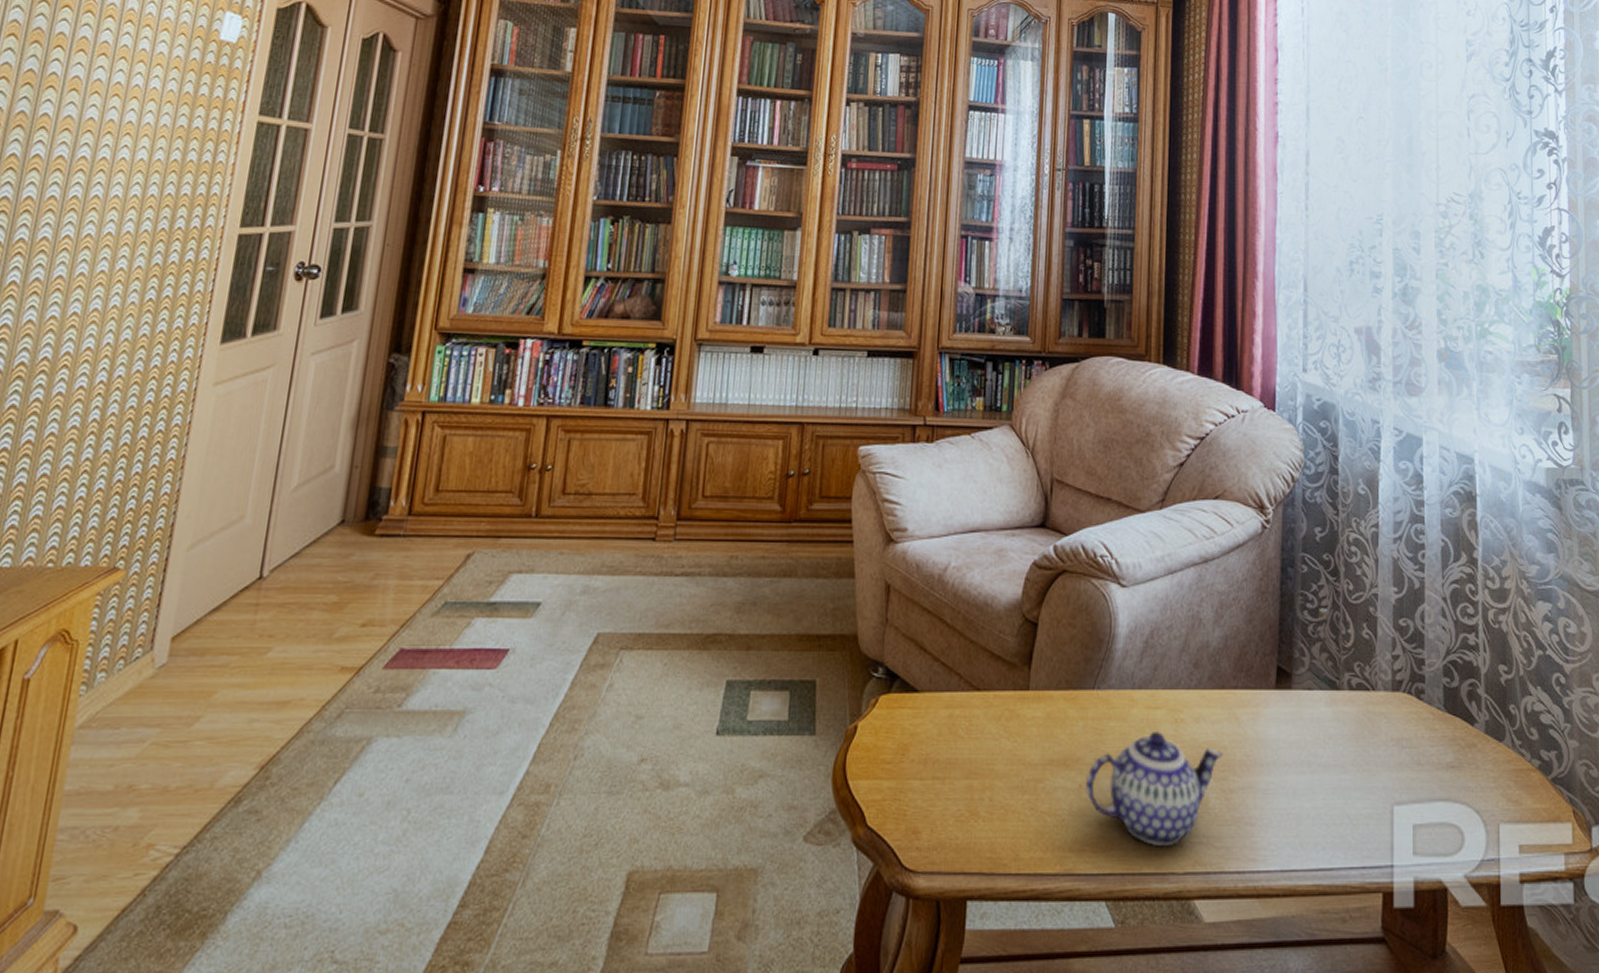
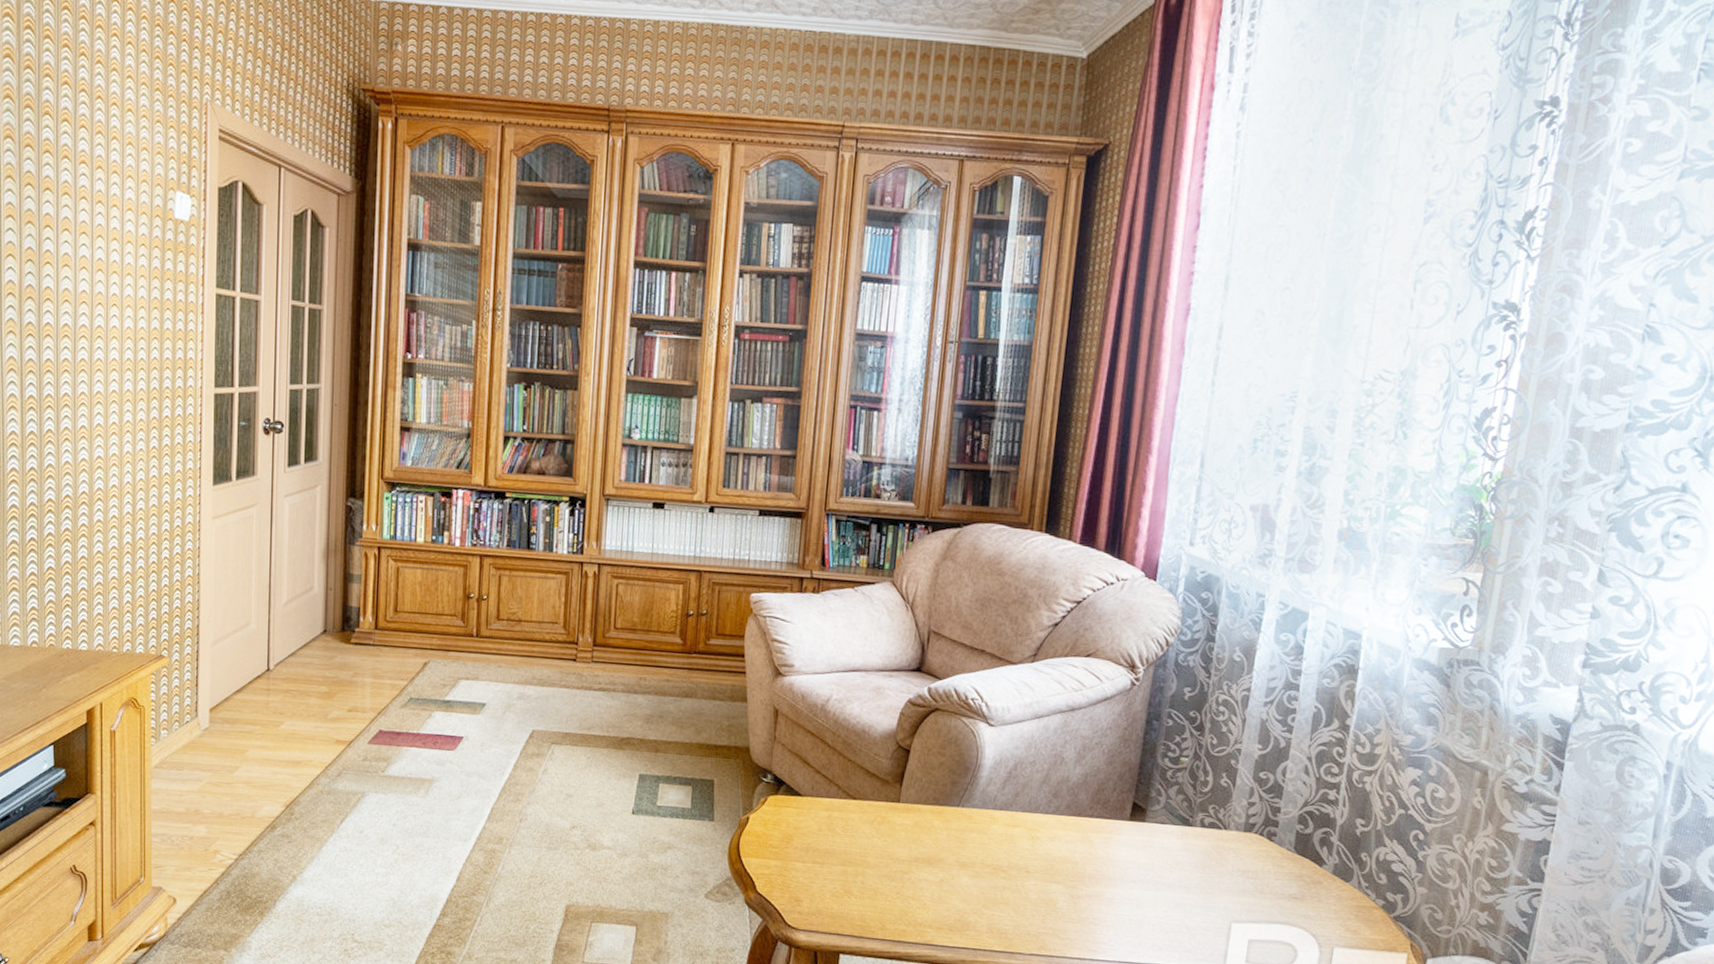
teapot: present [1084,732,1223,847] -> none [945,844,1074,933]

